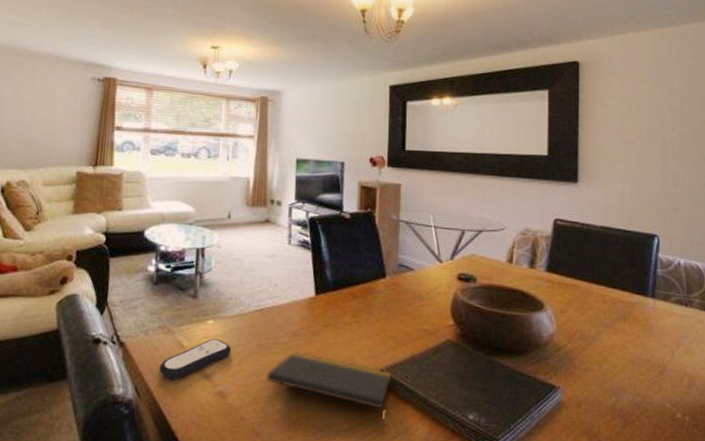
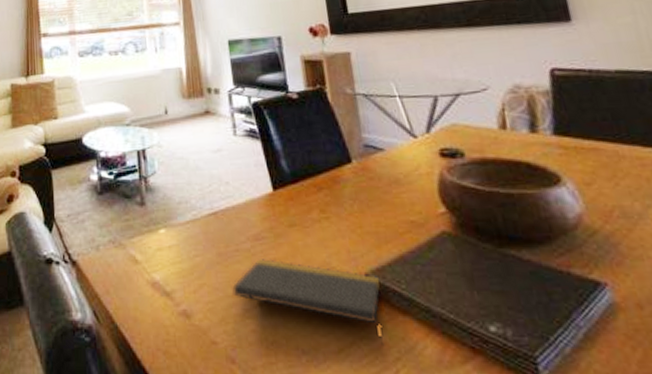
remote control: present [159,338,231,379] -> none [115,249,189,299]

